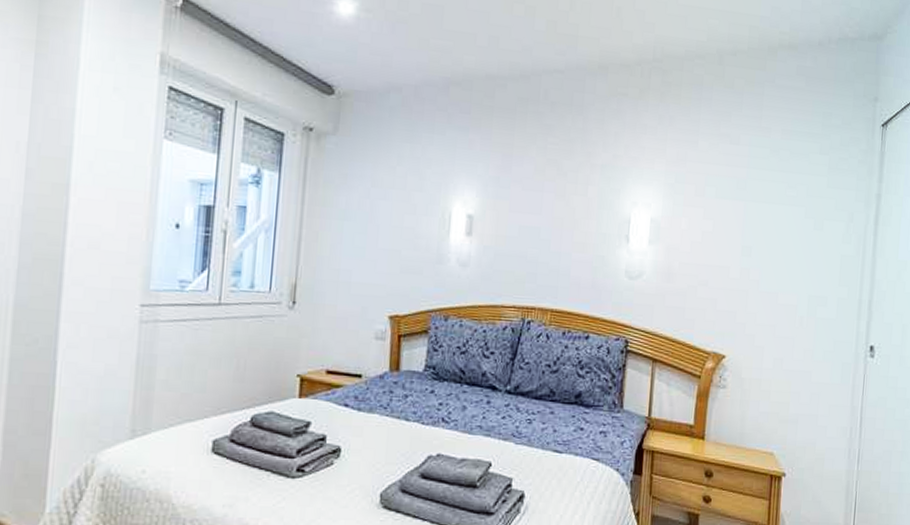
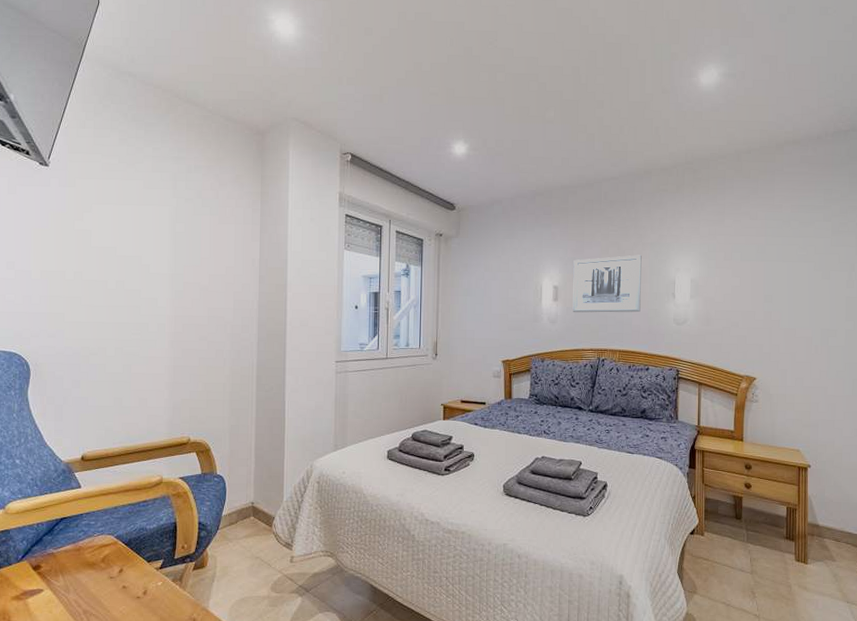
wall art: none [491,179,589,259] -> present [572,255,642,313]

